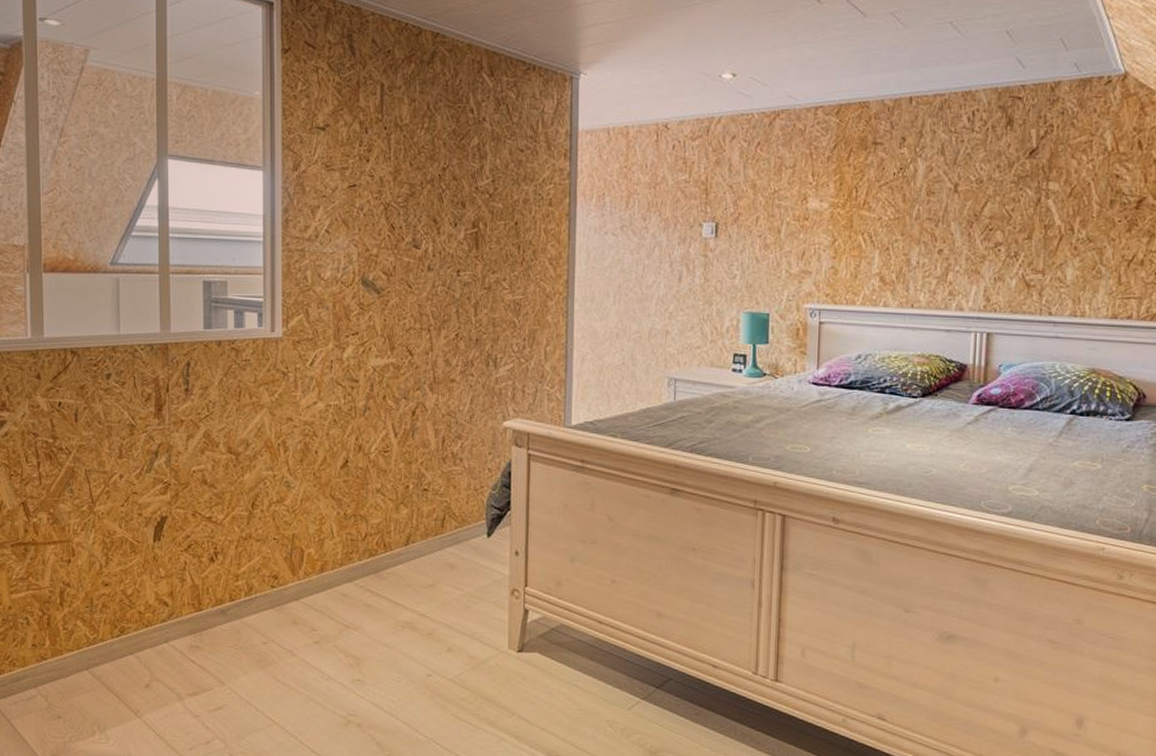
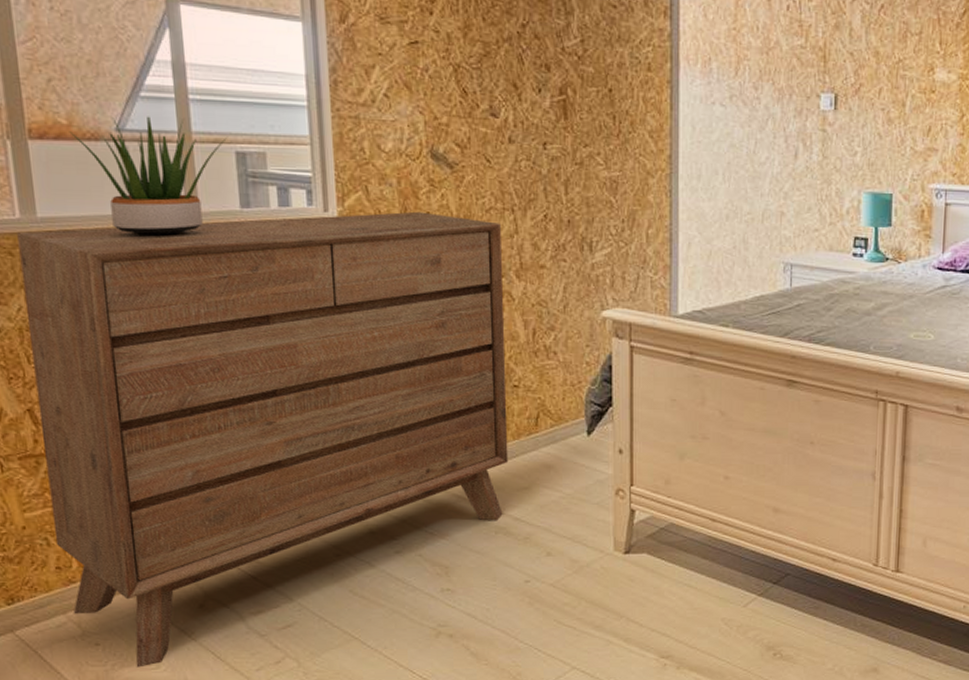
dresser: none [27,331,419,741] -> present [17,211,509,668]
potted plant: none [74,252,197,354] -> present [69,116,227,237]

